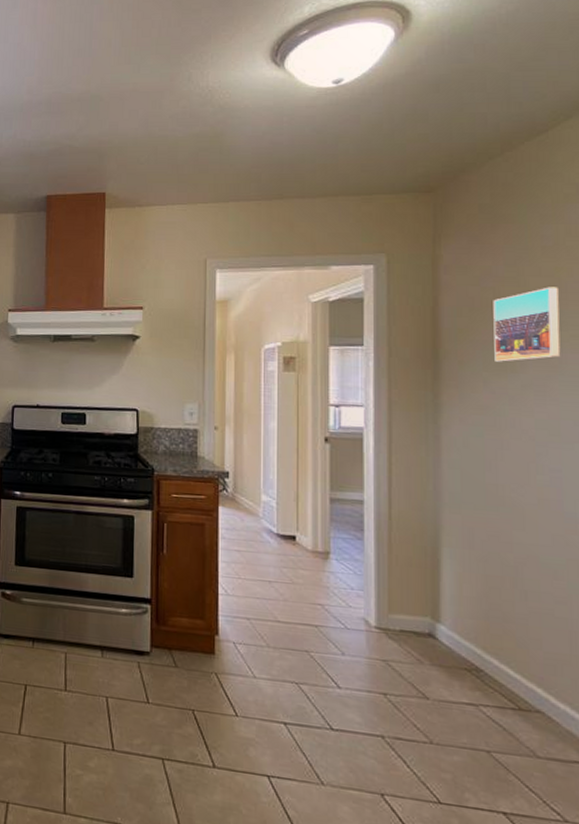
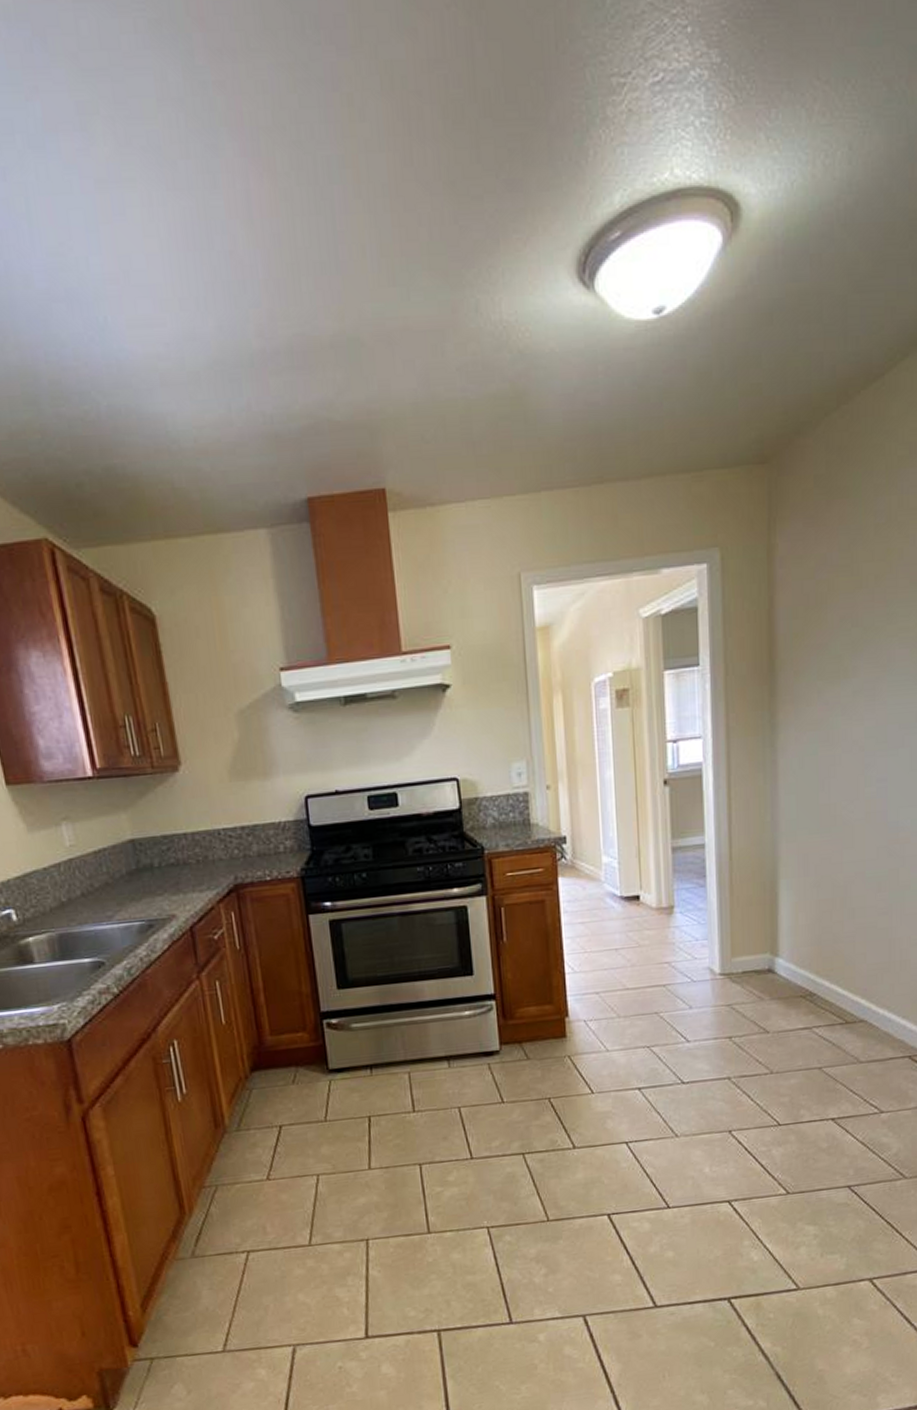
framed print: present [493,287,561,362] -> none [827,572,891,668]

